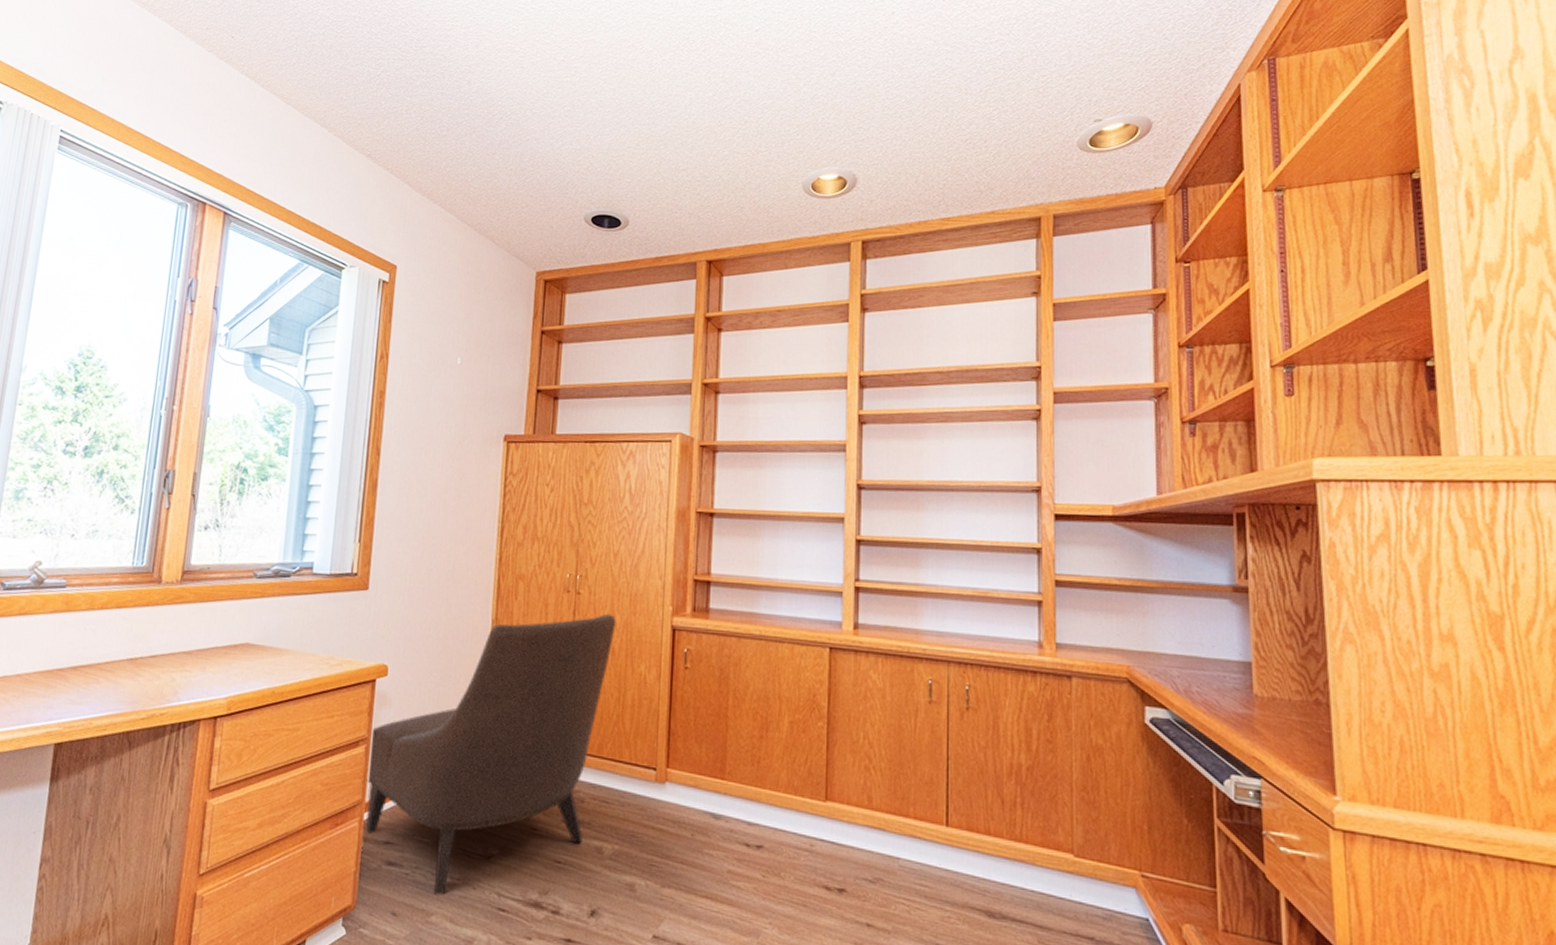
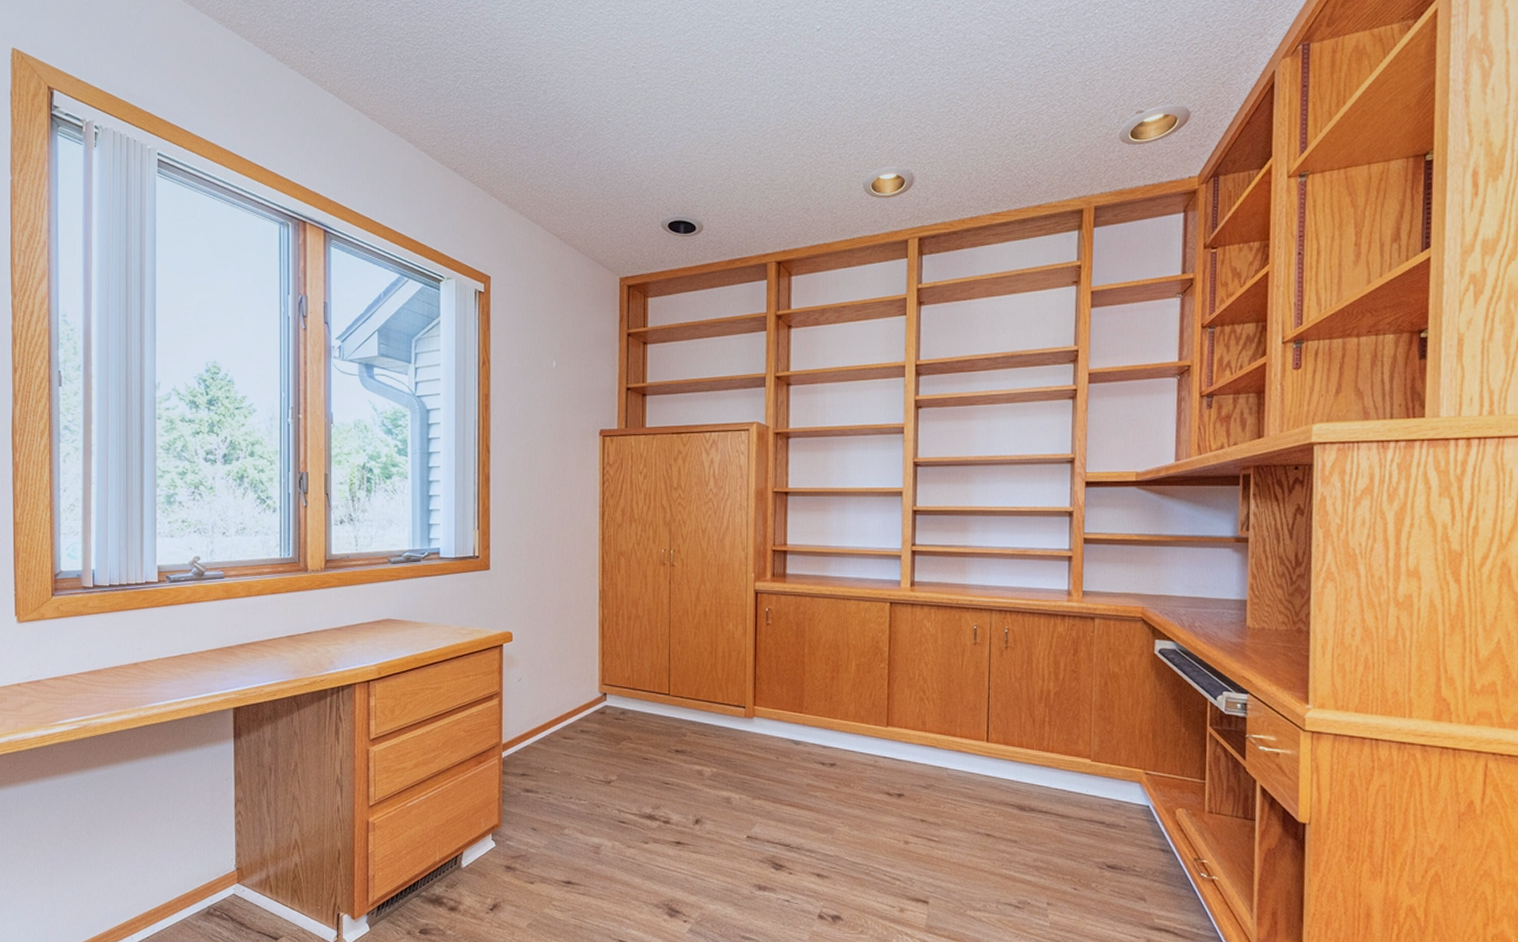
chair: present [366,613,616,895] -> none [502,581,706,813]

